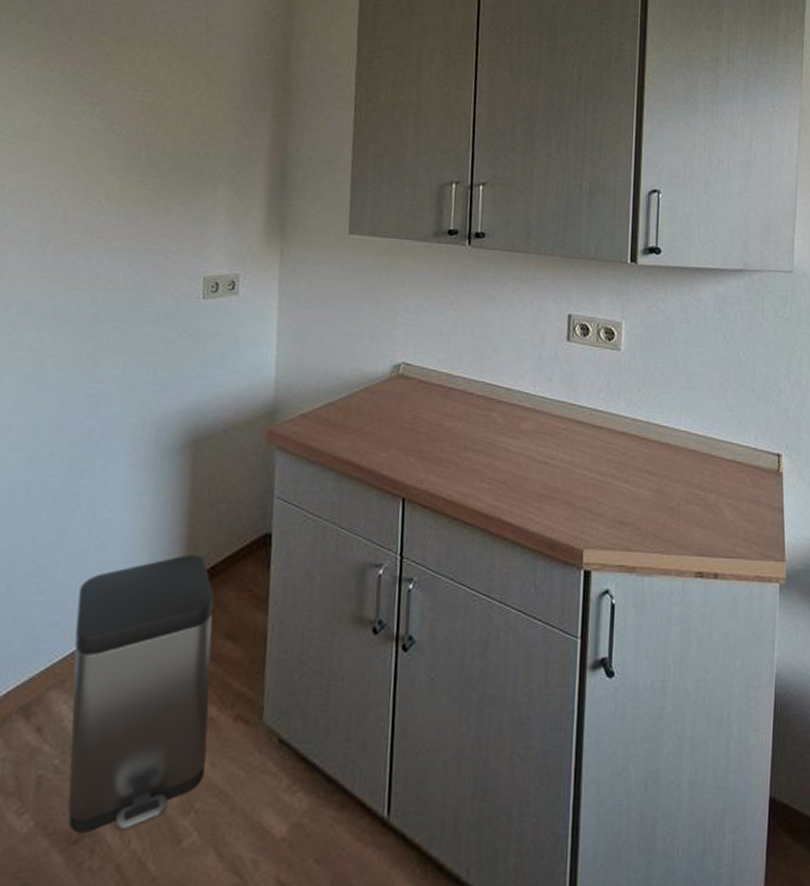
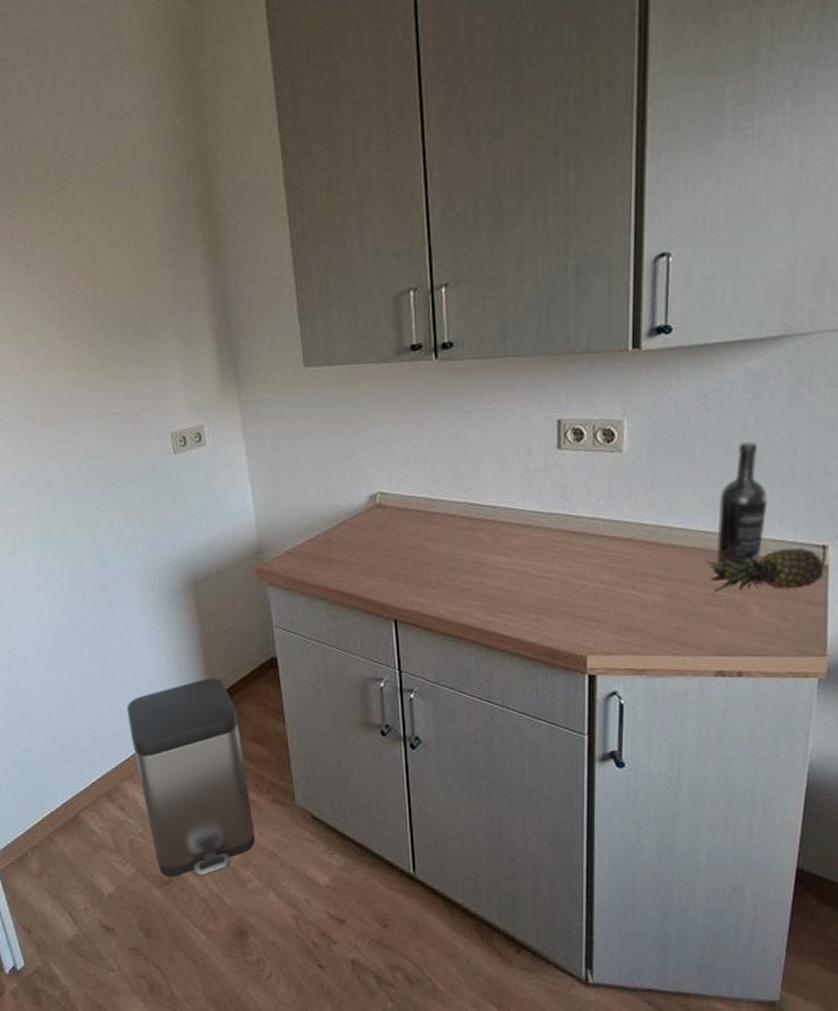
fruit: none [688,453,779,493] -> present [707,547,824,593]
wine bottle: none [696,353,735,467] -> present [717,441,769,567]

